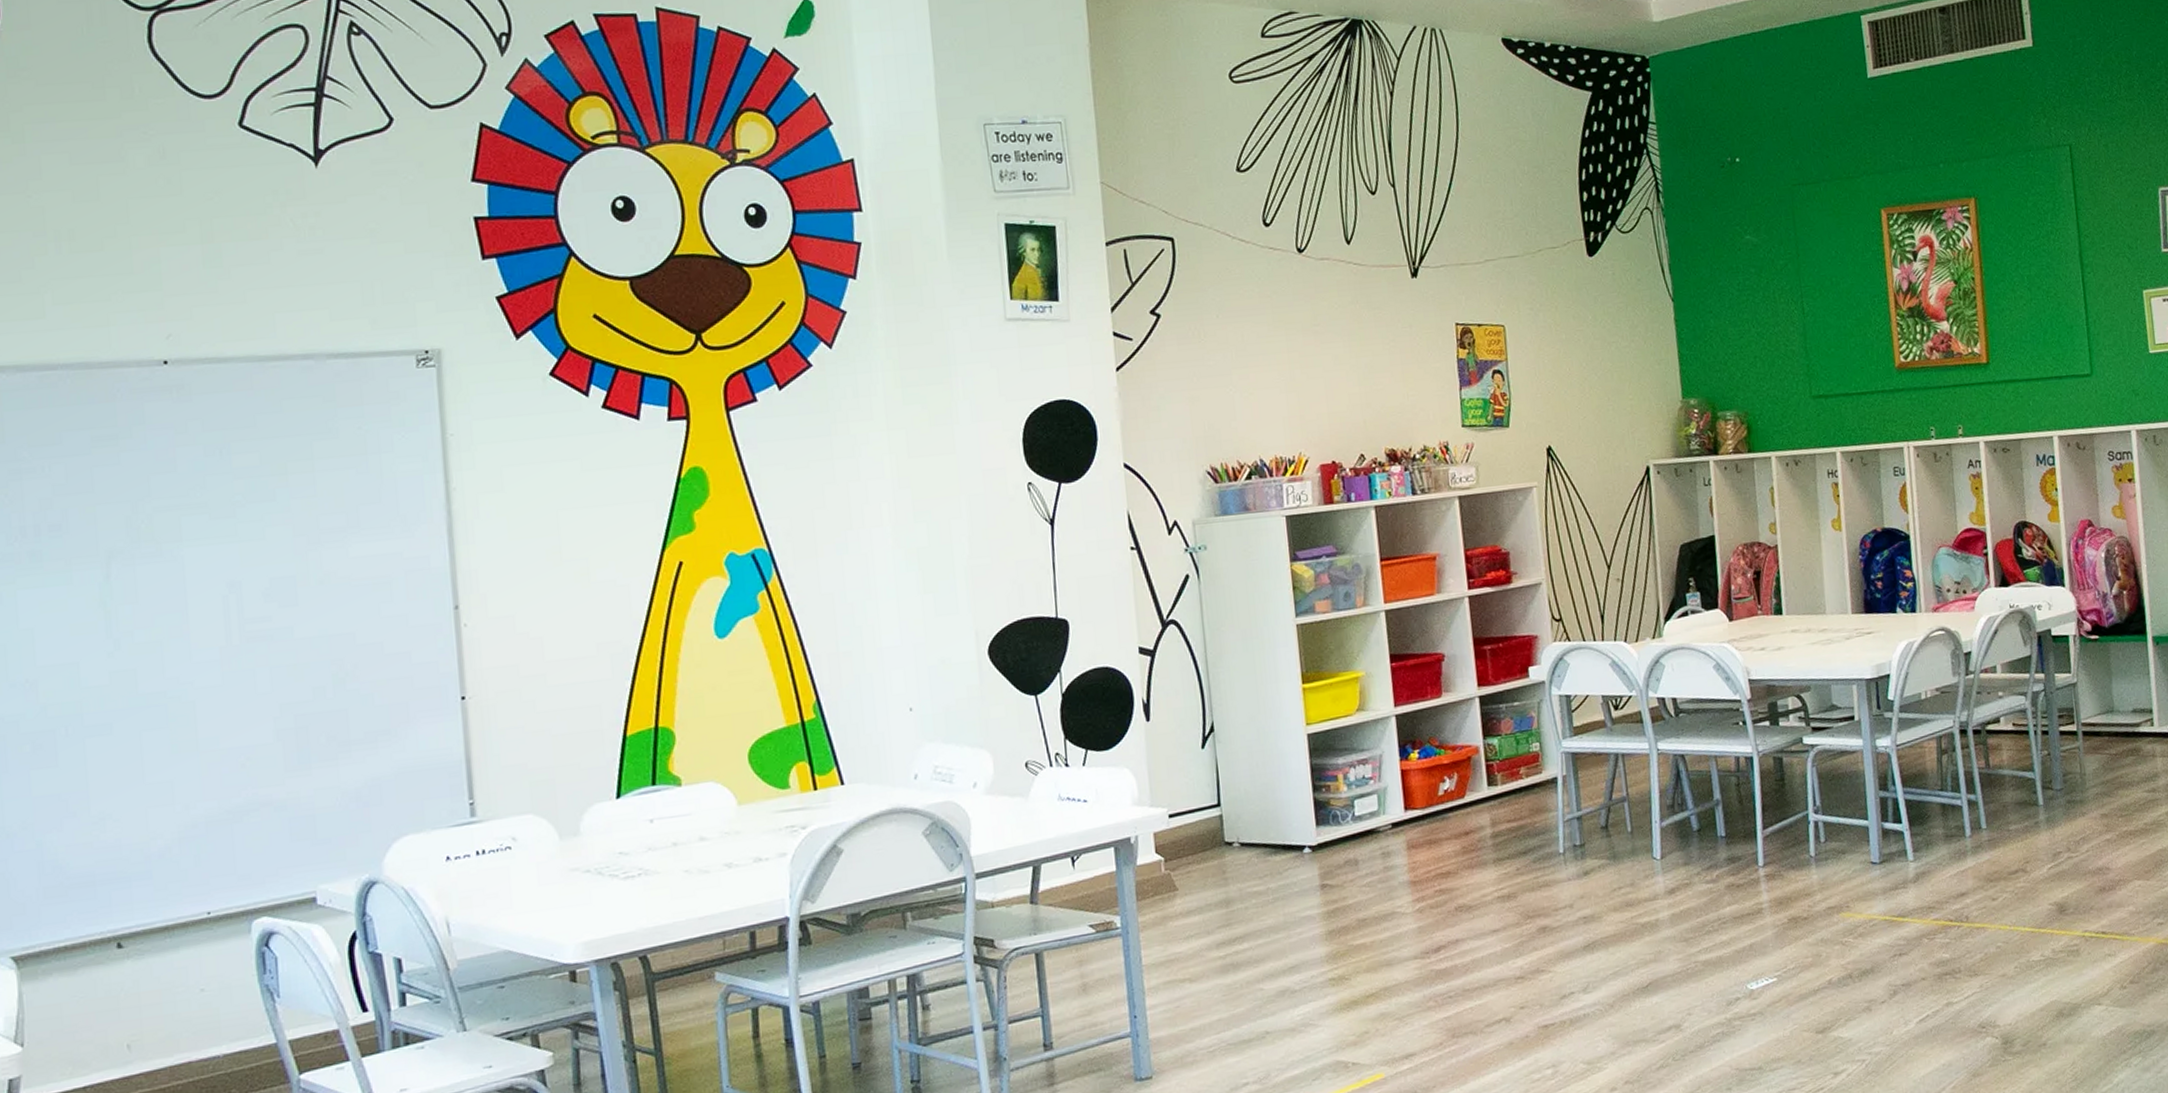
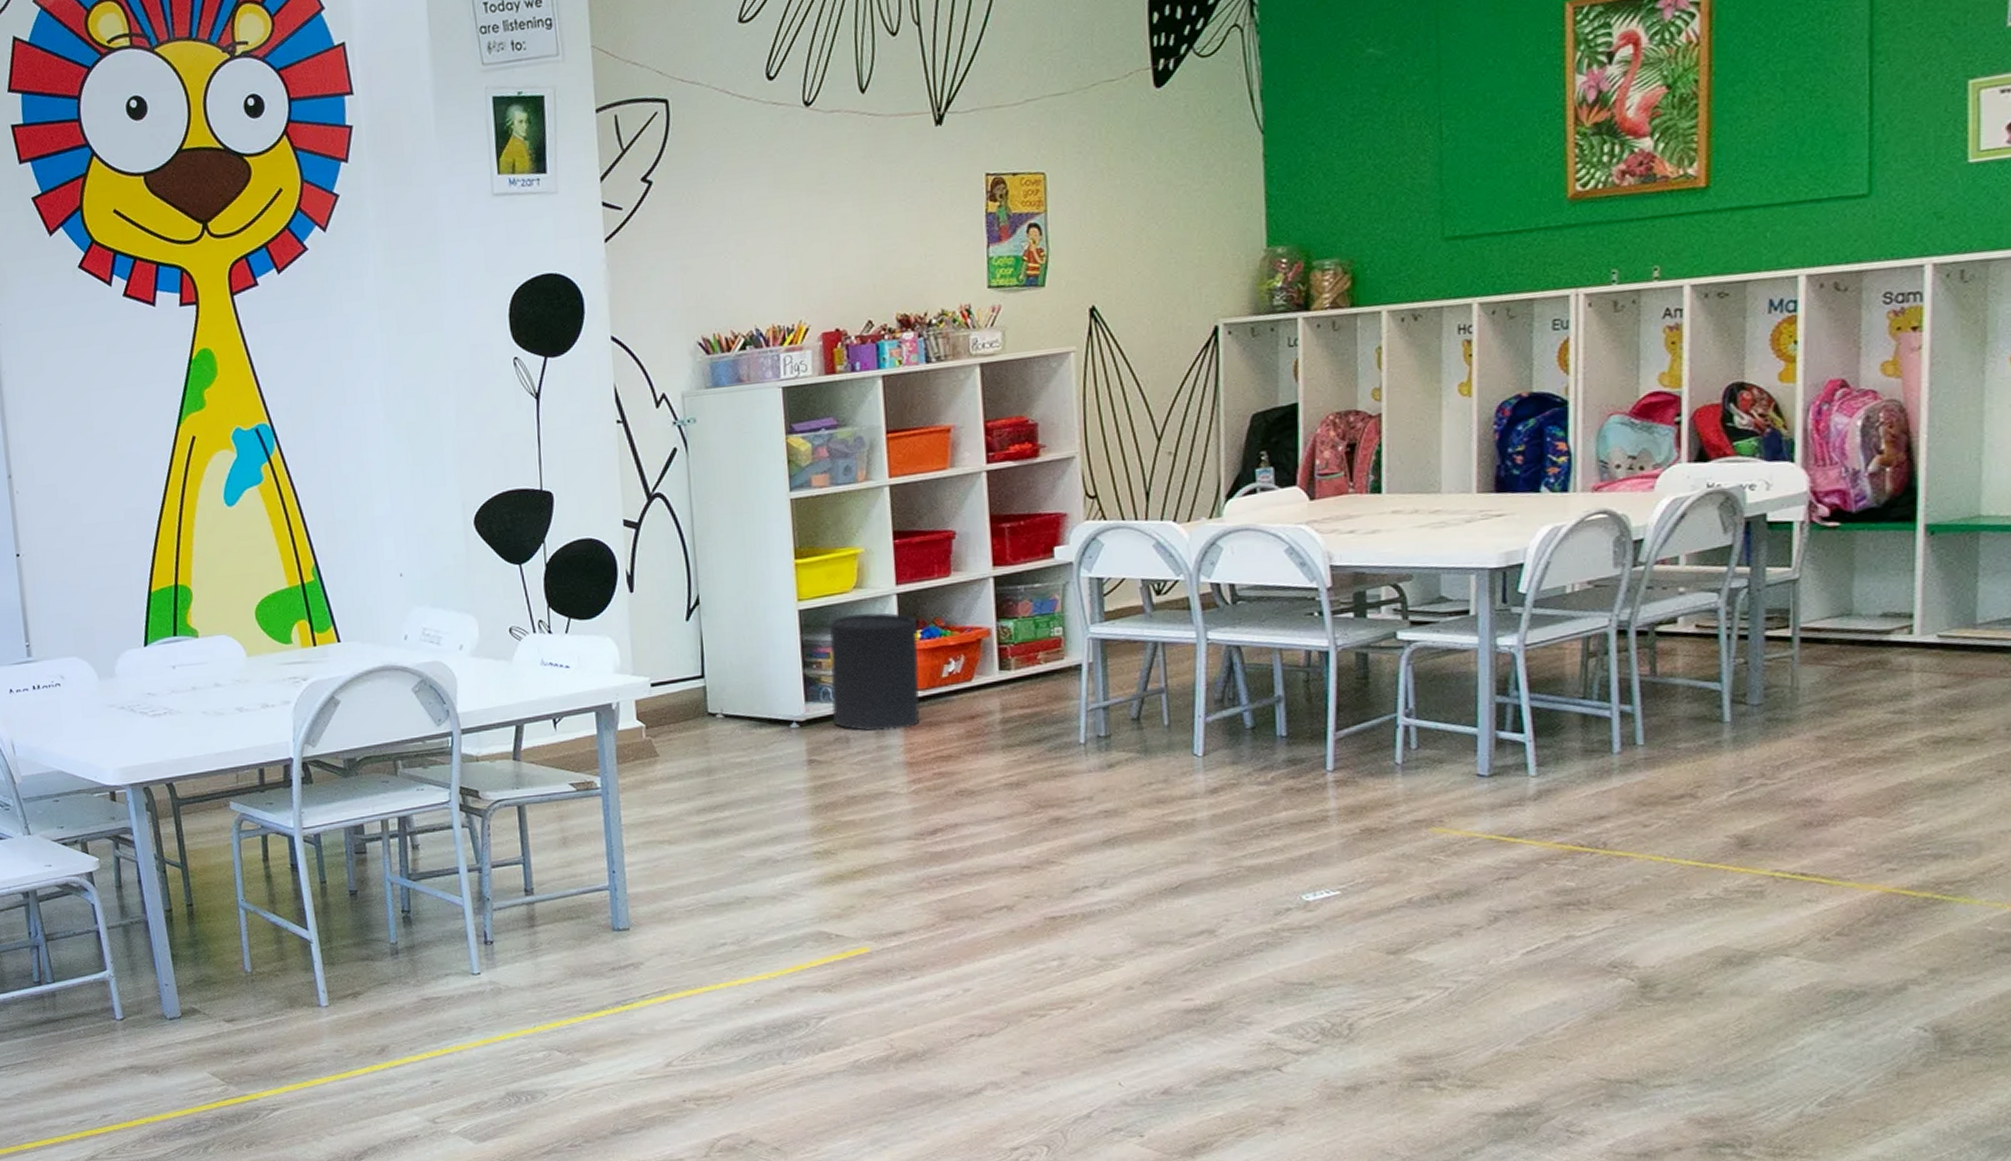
trash can: none [1335,734,1421,852] -> present [828,612,920,732]

